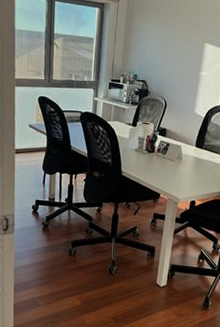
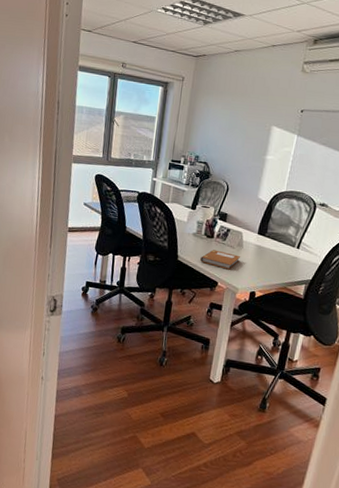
notebook: none [143,163,181,182] -> present [200,249,241,270]

